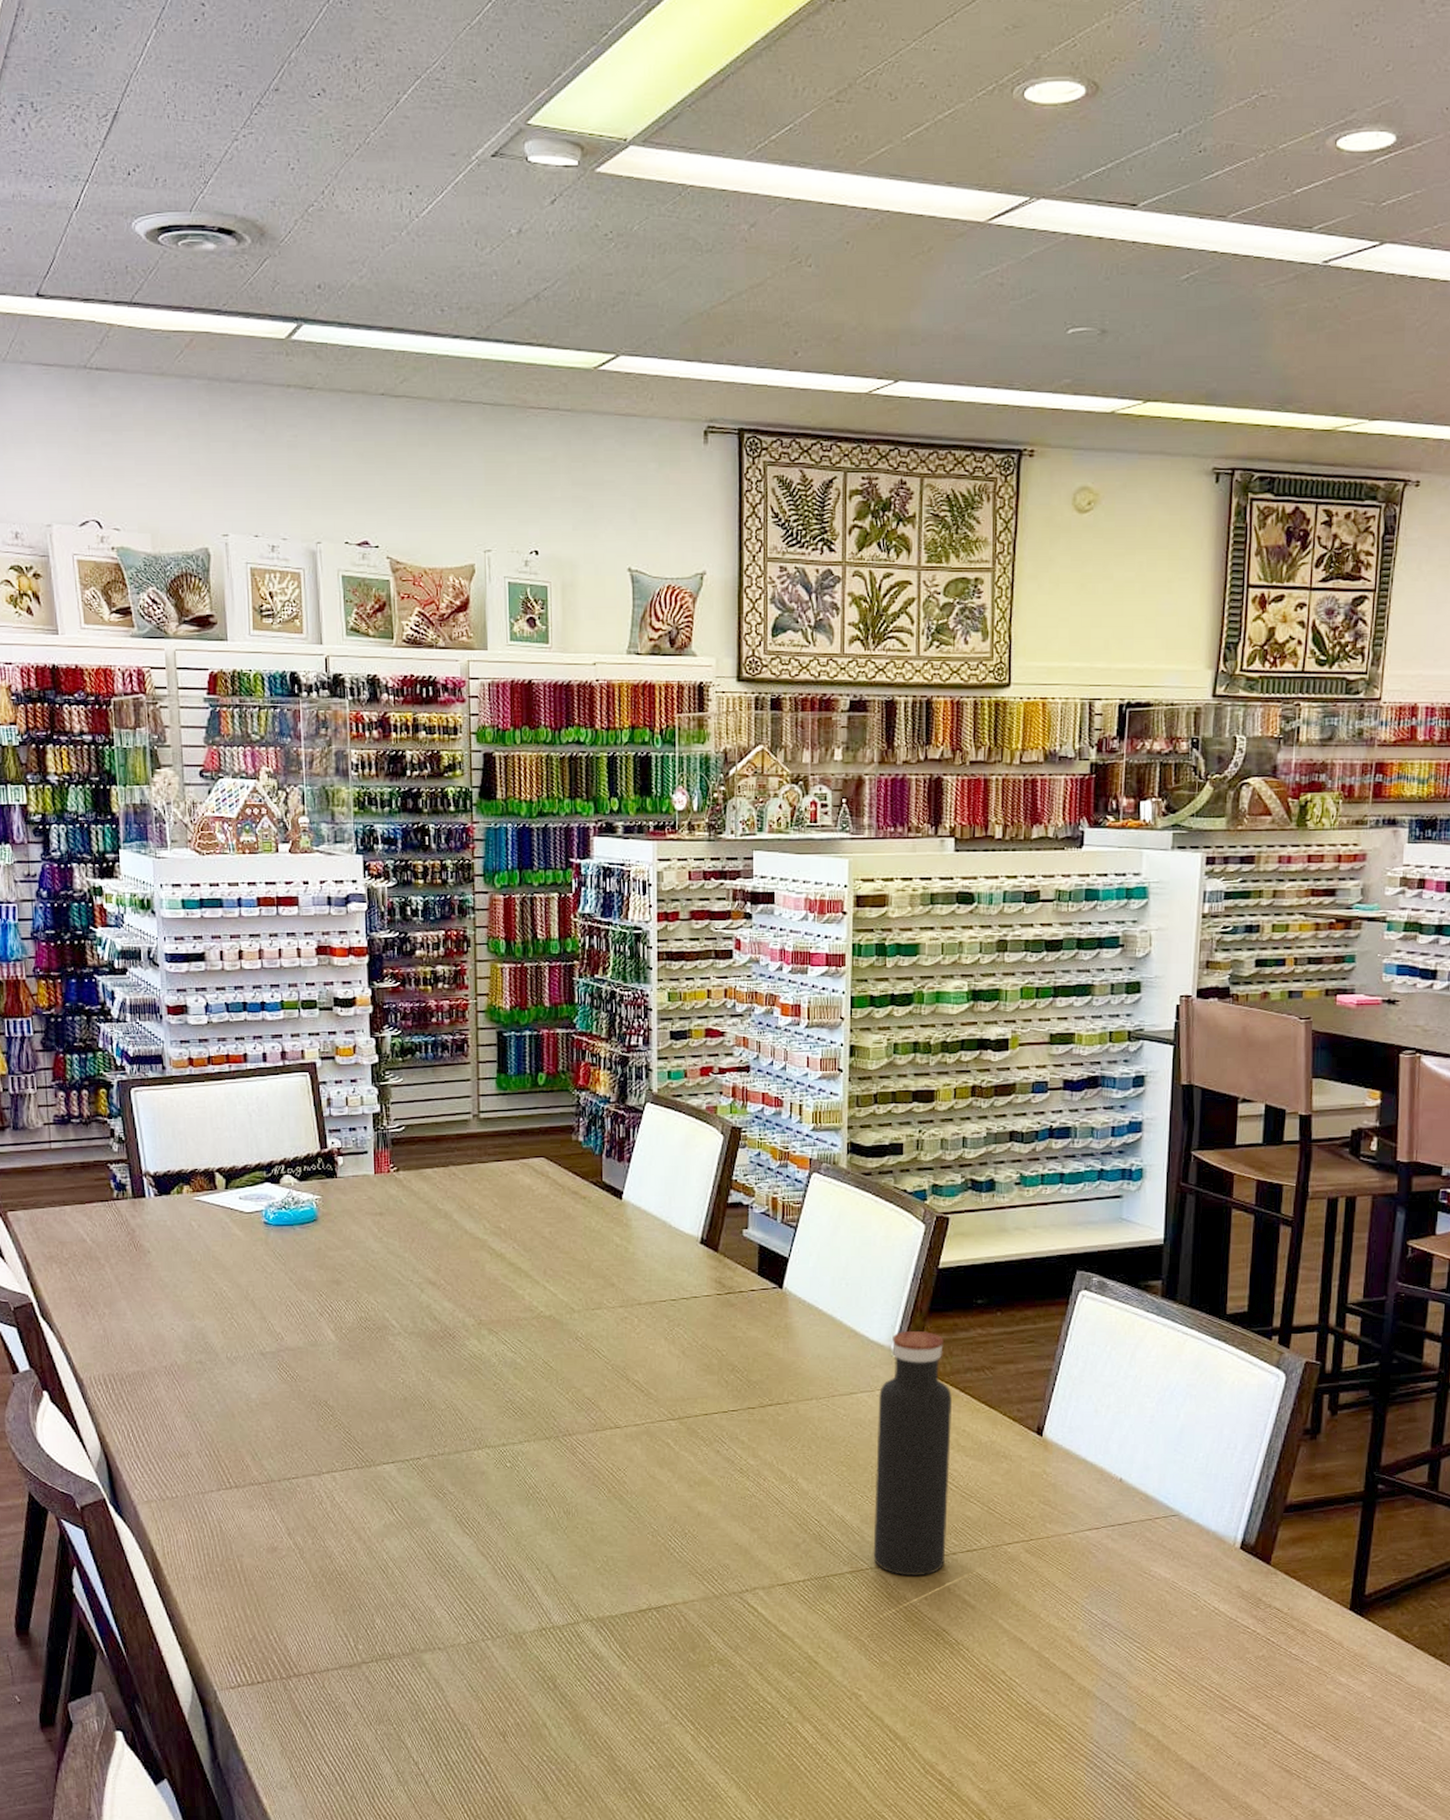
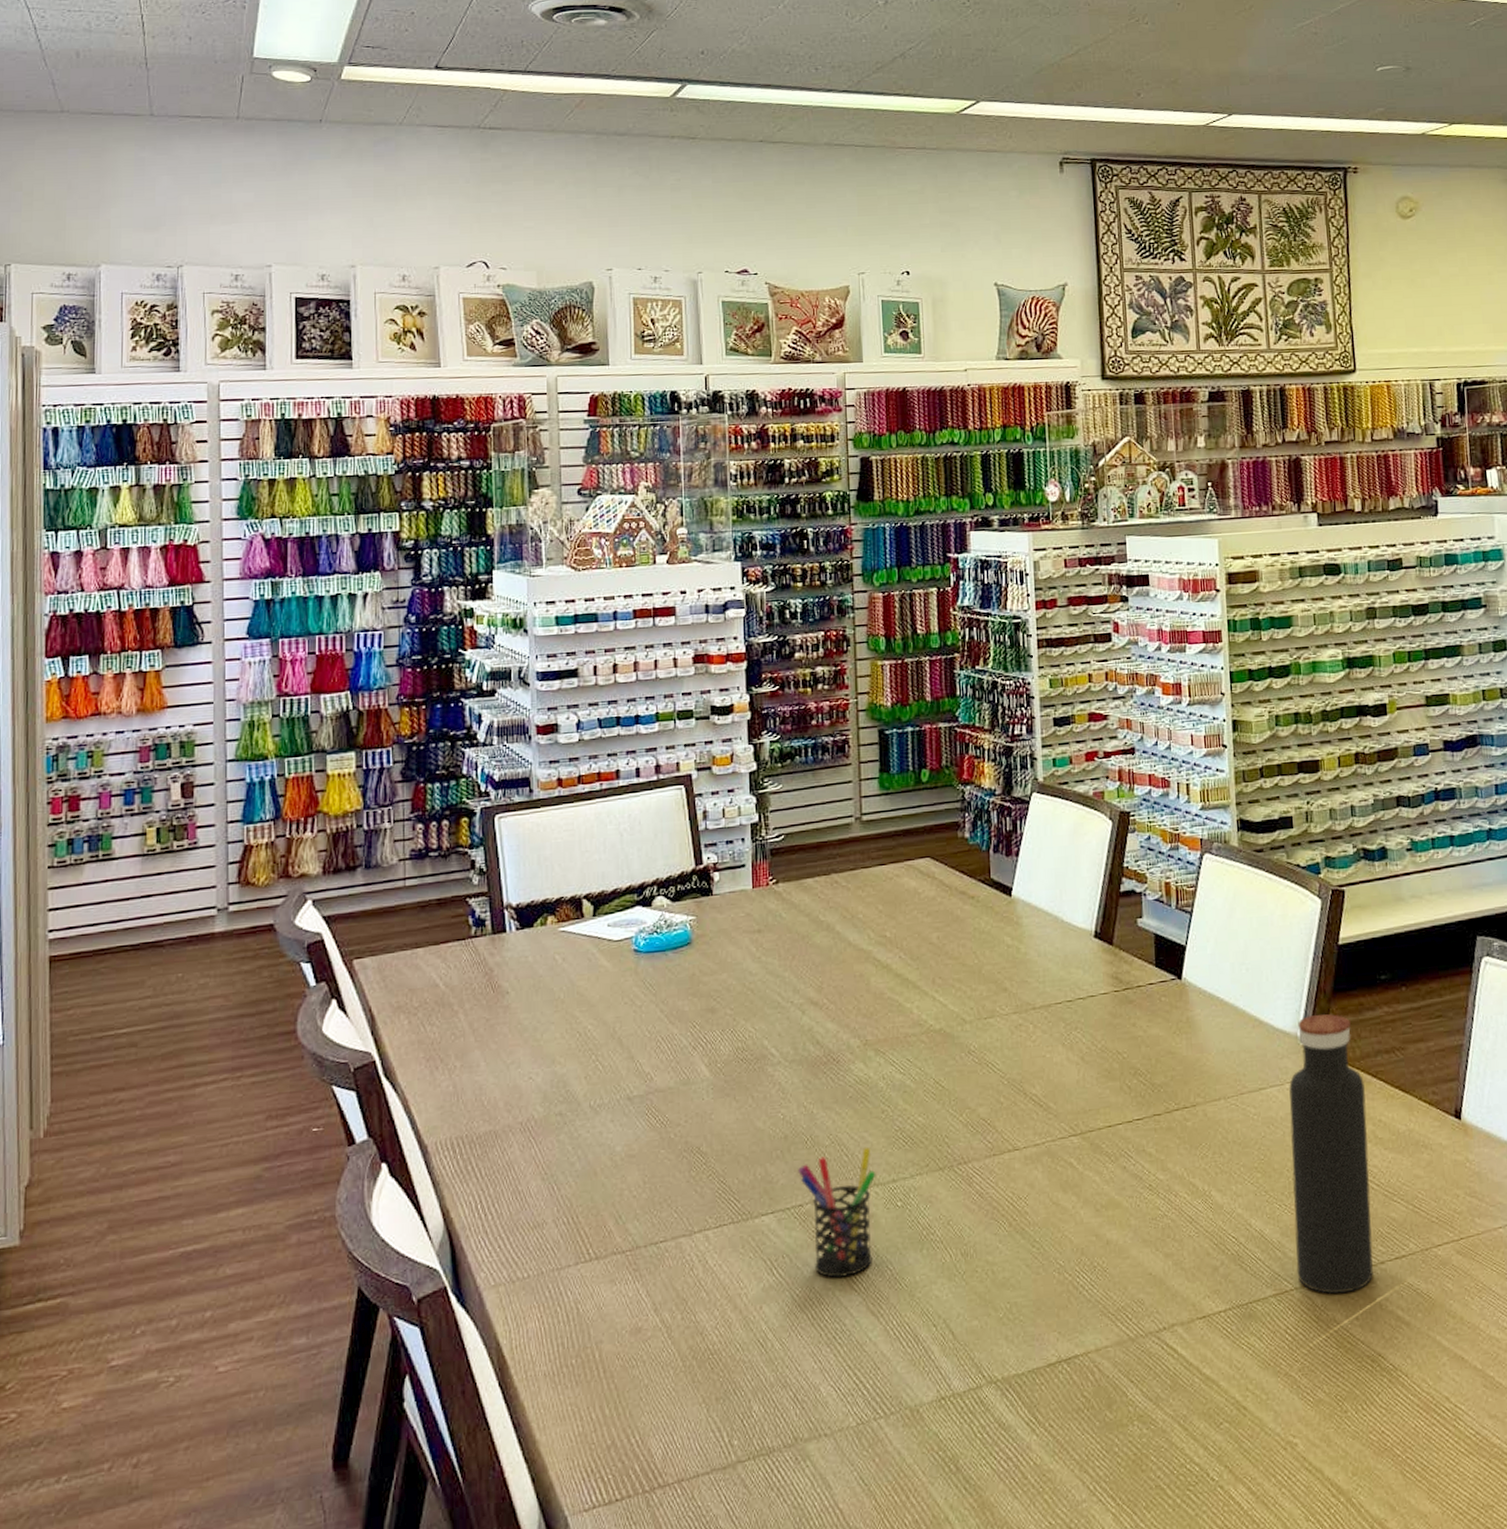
pen holder: none [416,1413,488,1523] -> present [798,1146,876,1278]

